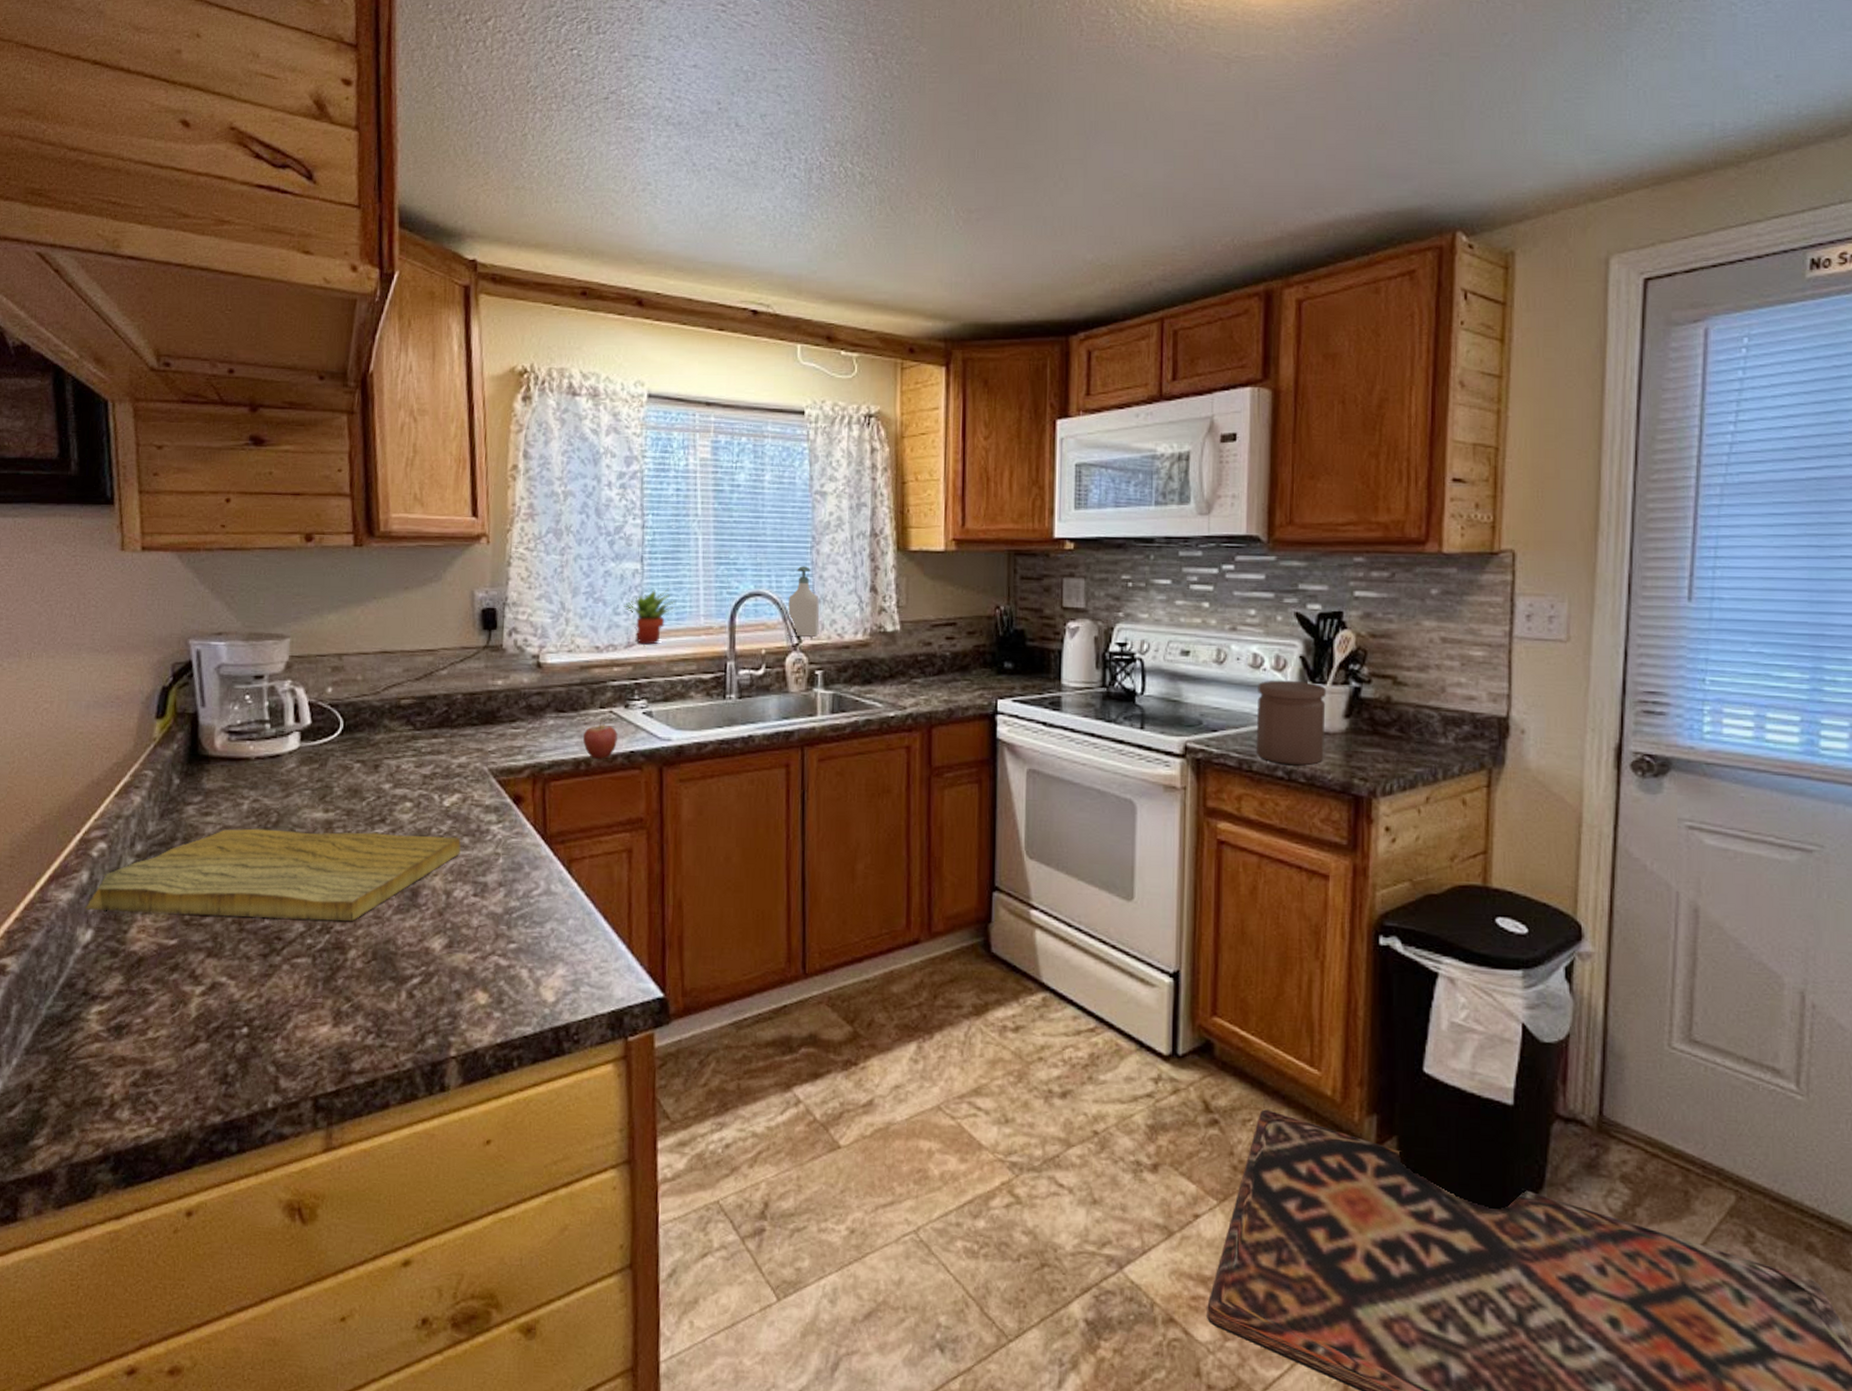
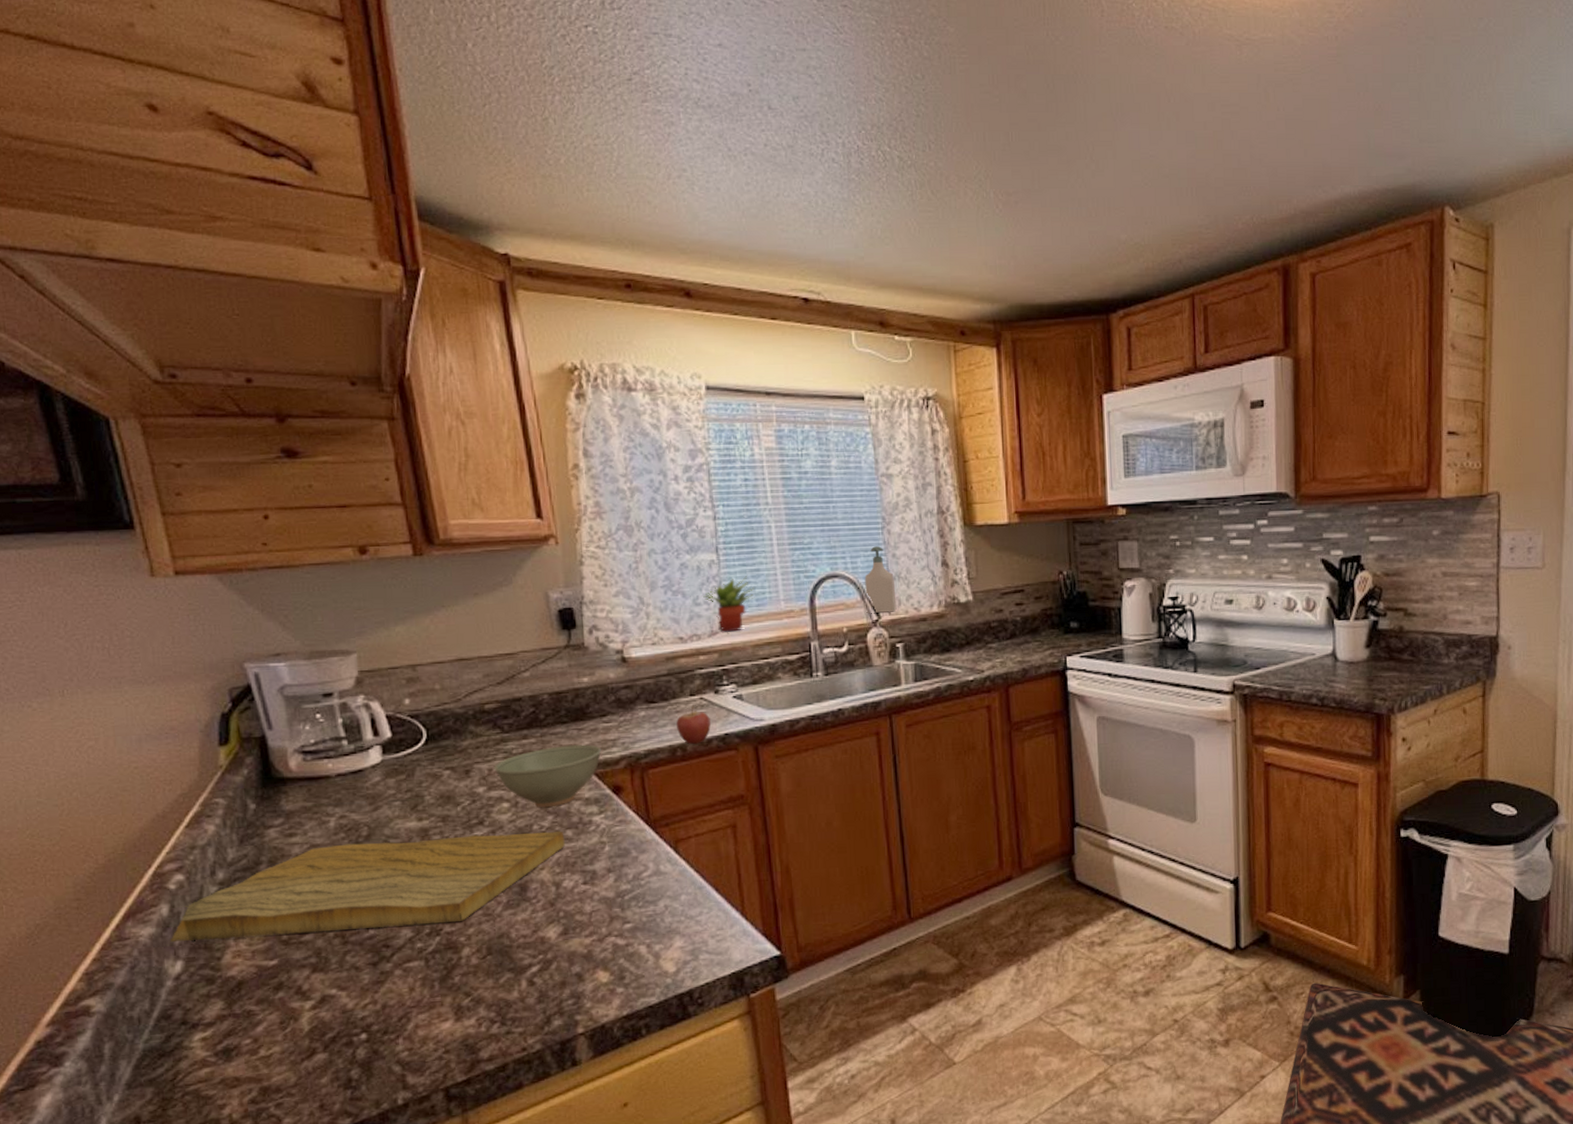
bowl: none [401,748,507,812] -> present [493,744,602,808]
jar: present [1256,680,1326,766] -> none [1292,619,1350,693]

